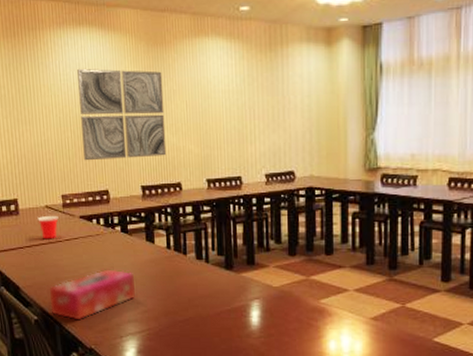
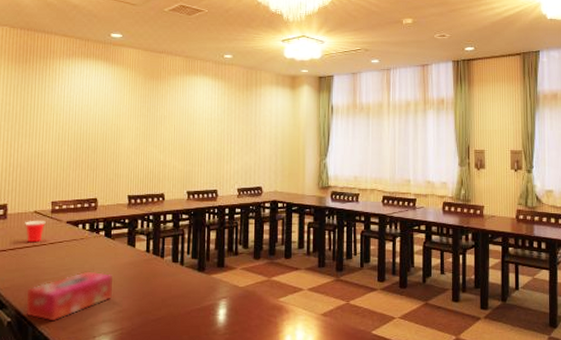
wall art: present [77,68,167,161] -> none [77,93,156,172]

